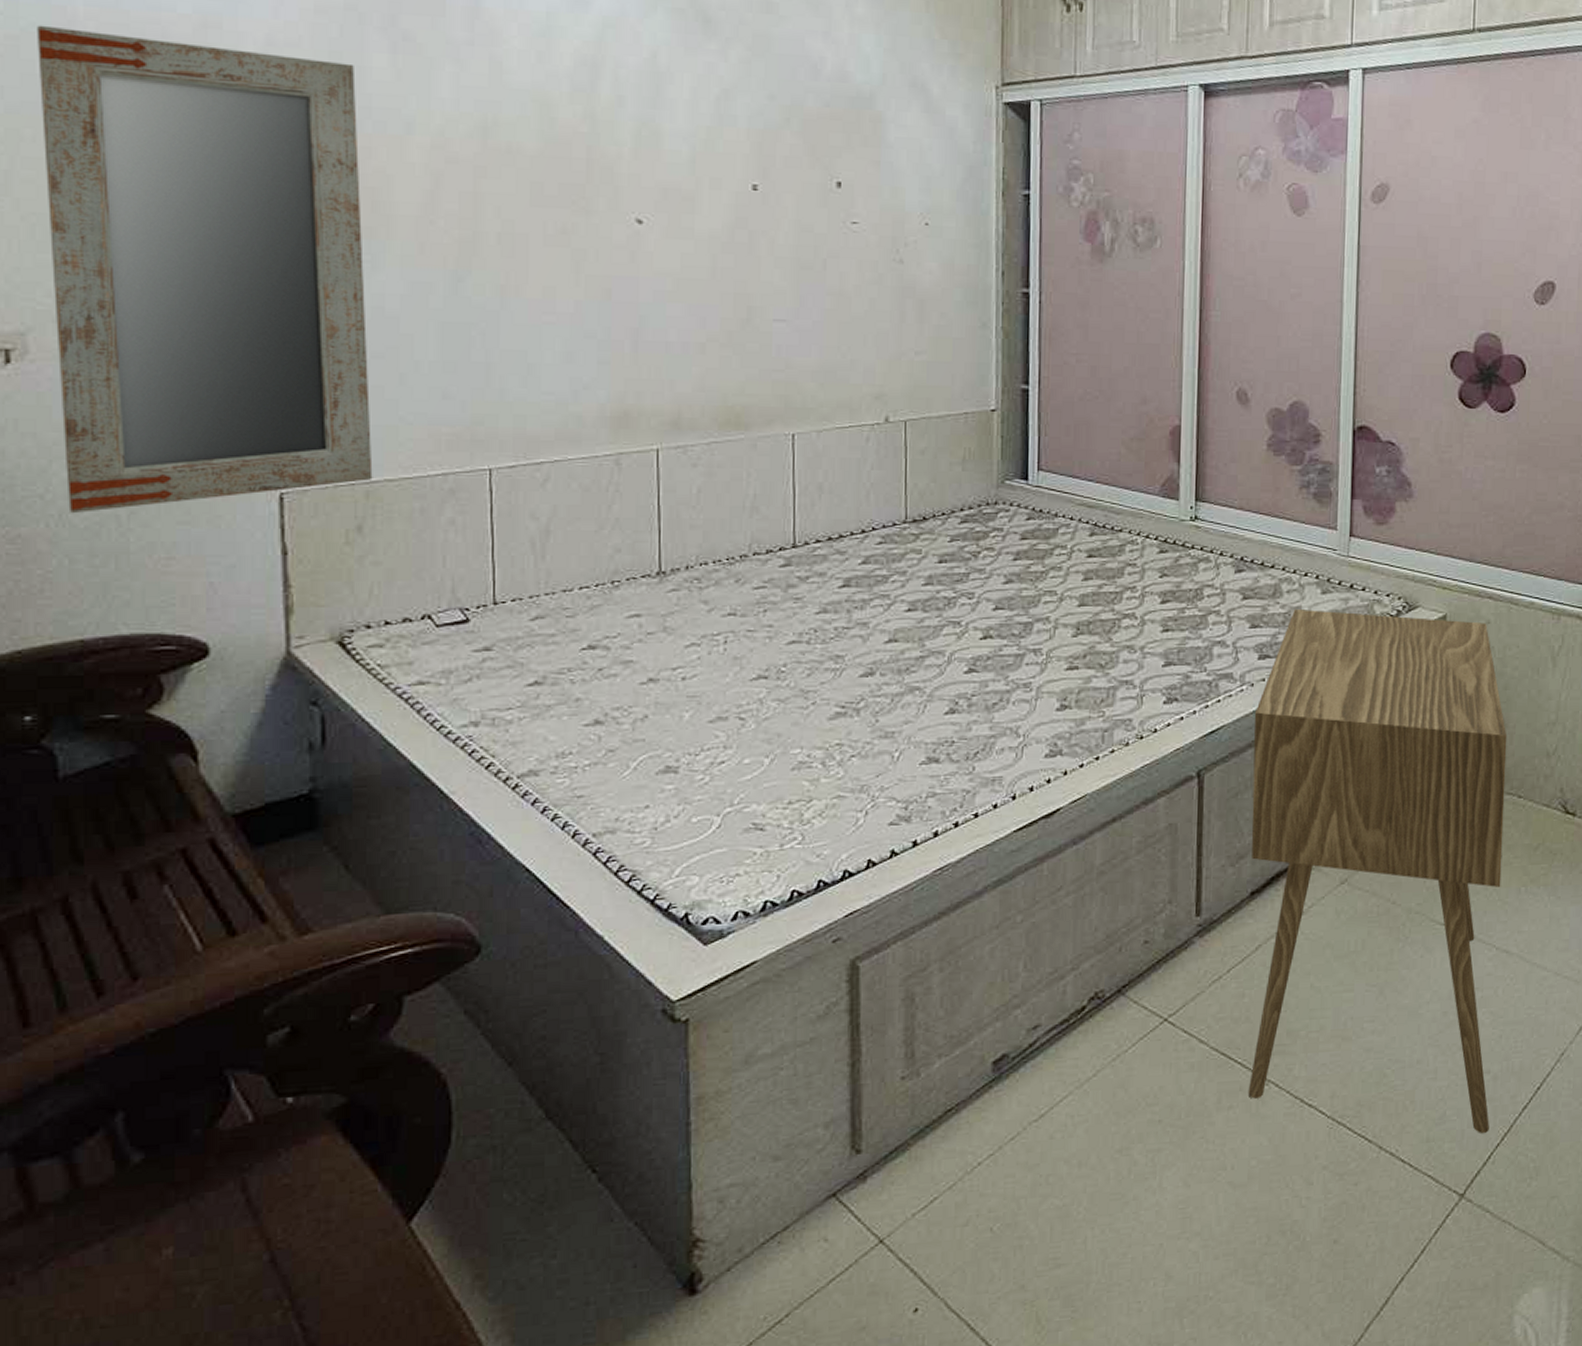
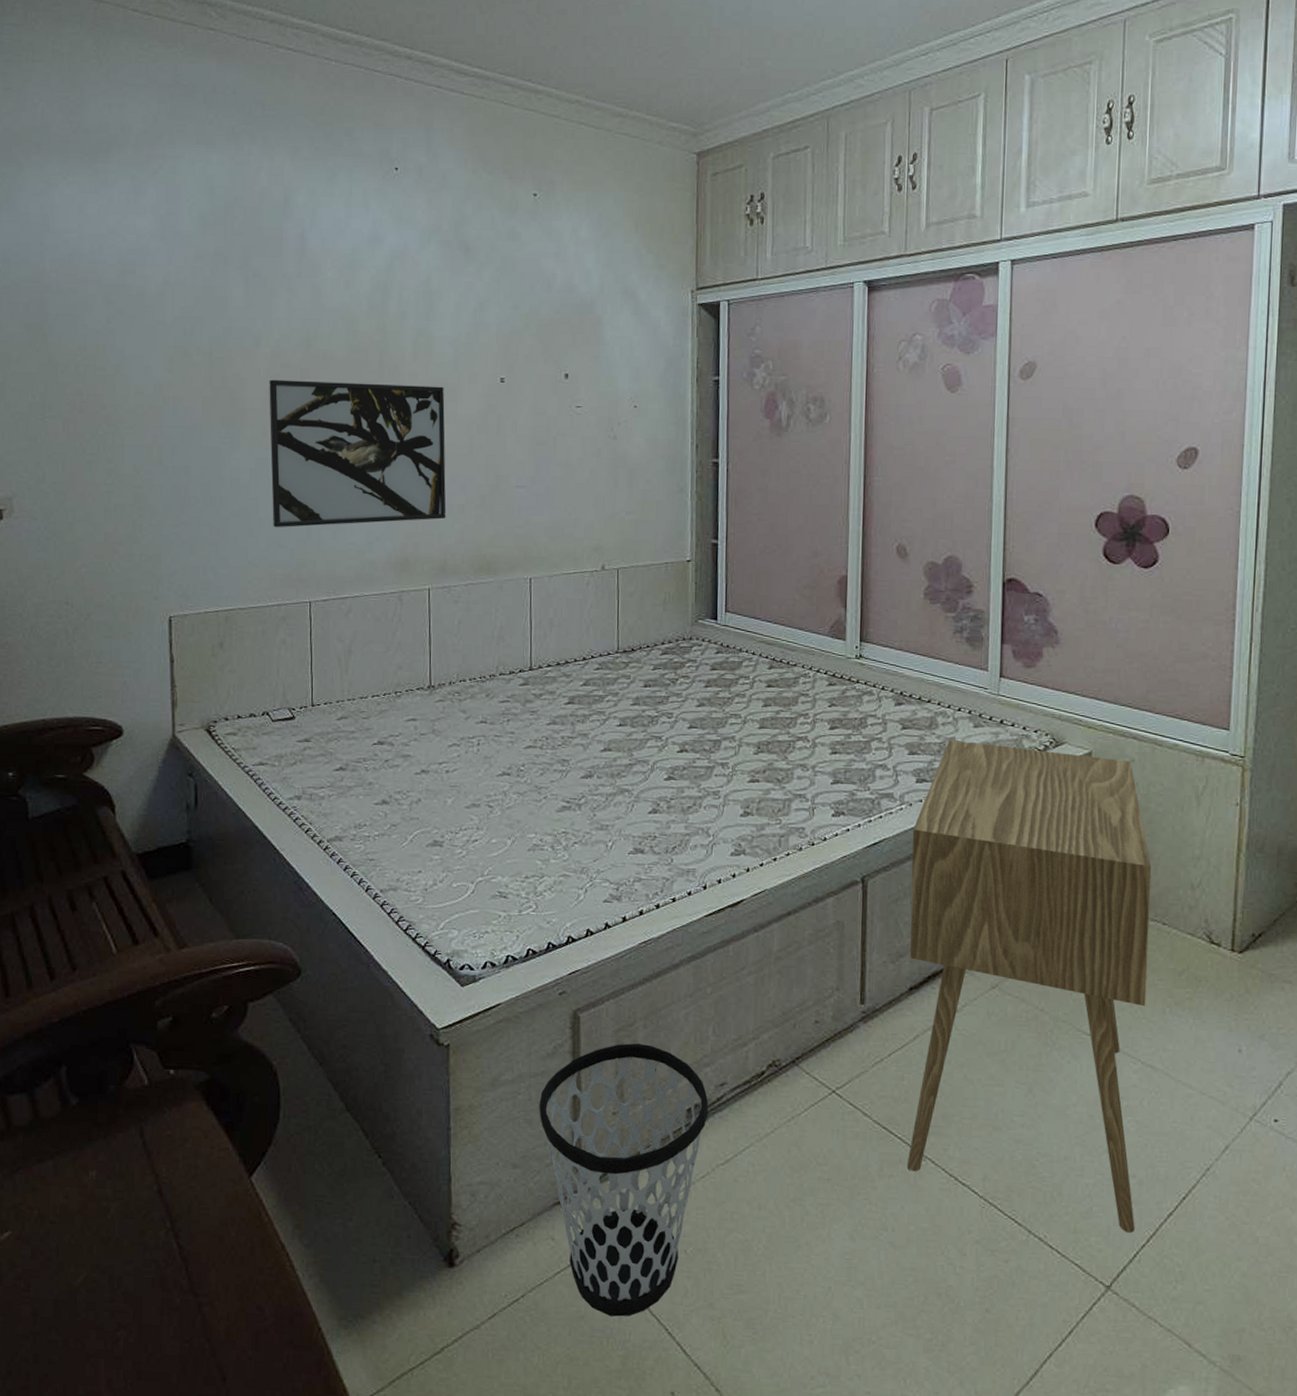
home mirror: present [35,25,373,514] -> none [20,278,231,628]
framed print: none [428,178,681,374] -> present [269,379,446,528]
wastebasket: none [807,990,1019,1321] -> present [539,1043,709,1317]

